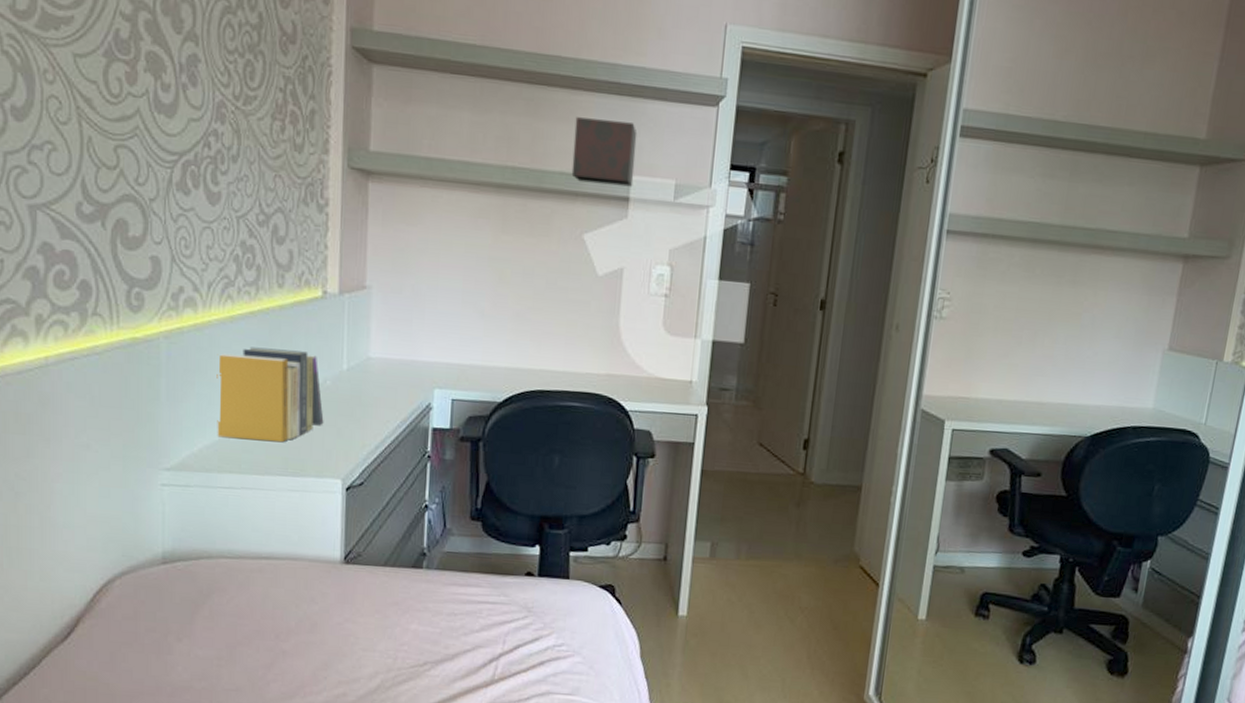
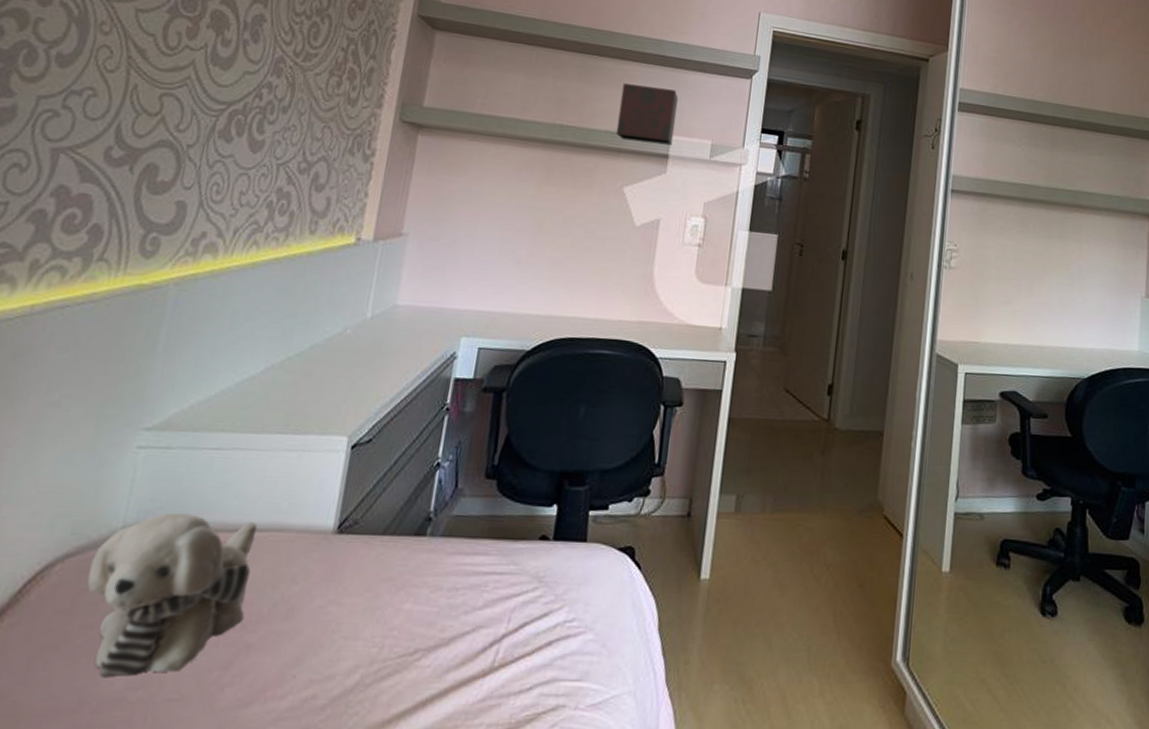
plush toy: none [144,541,276,670] -> present [87,513,258,678]
books: present [216,347,324,443] -> none [214,294,341,397]

